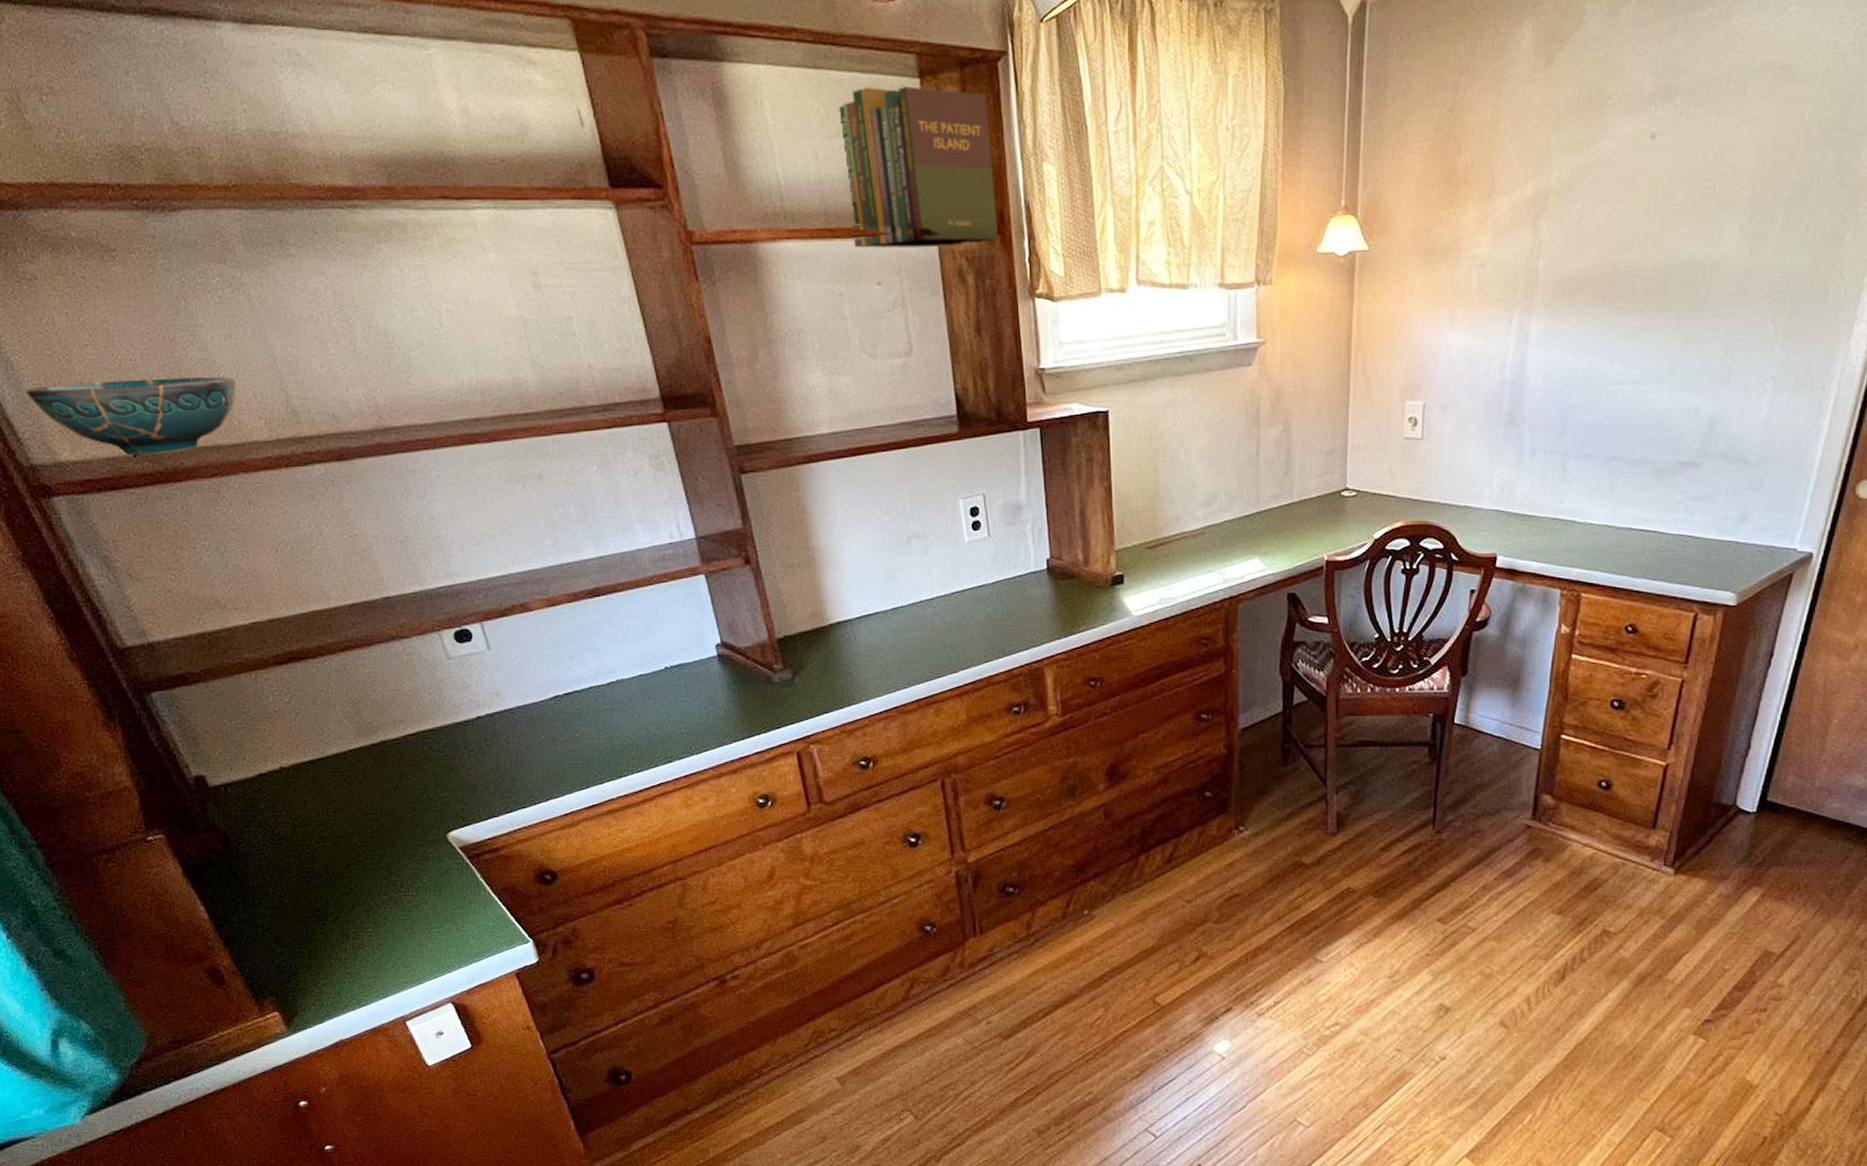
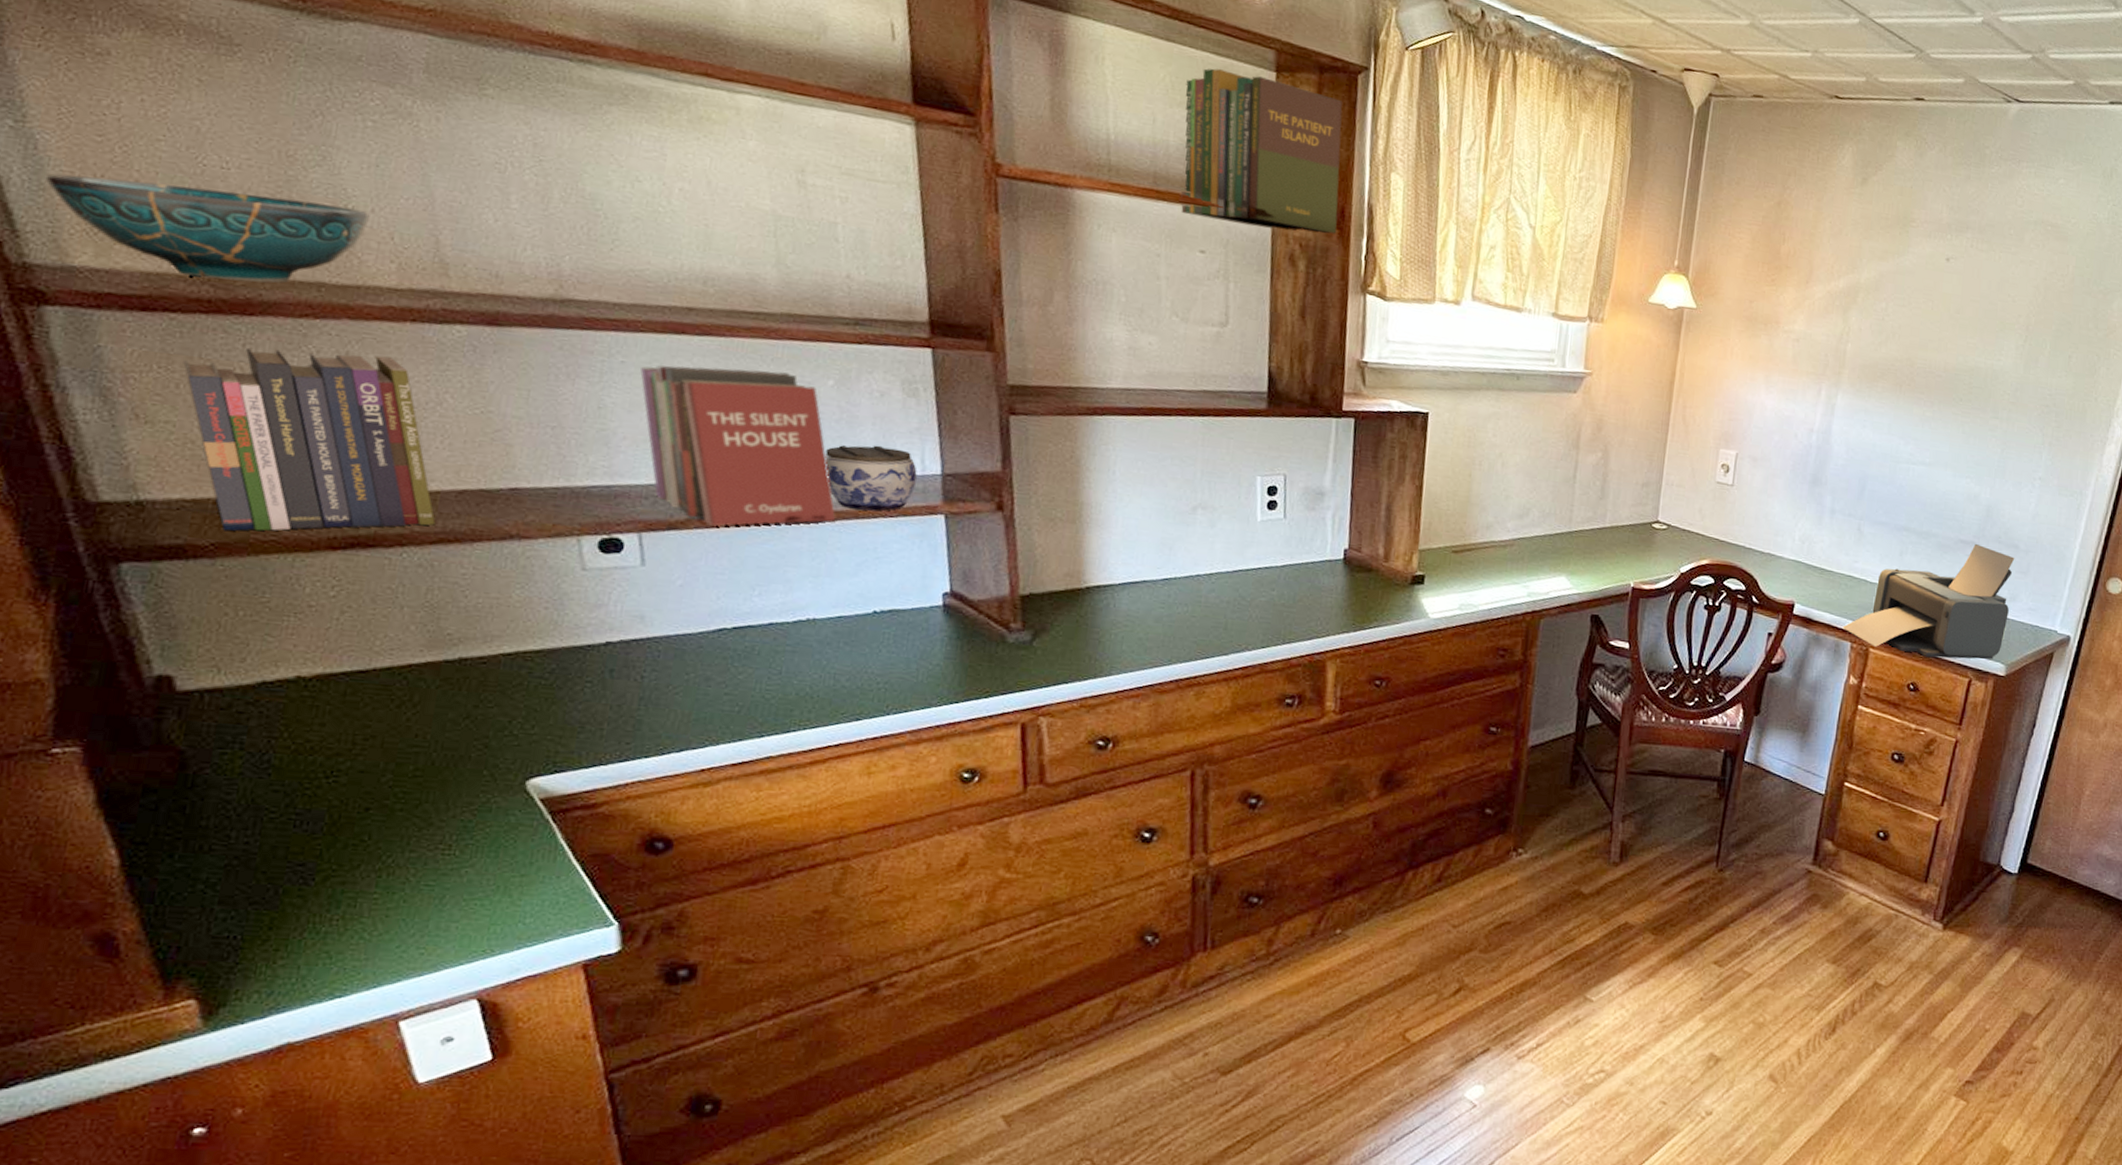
books: none [148,500,340,659] -> present [183,349,436,532]
books: none [452,465,622,609] -> present [640,365,836,526]
jar: none [603,519,677,579] -> present [824,445,917,511]
printer: none [1550,463,1745,596] -> present [1842,543,2015,659]

